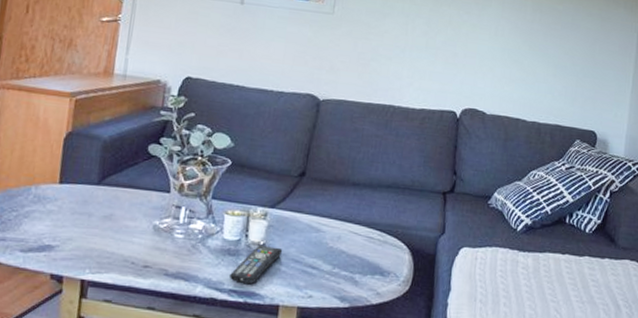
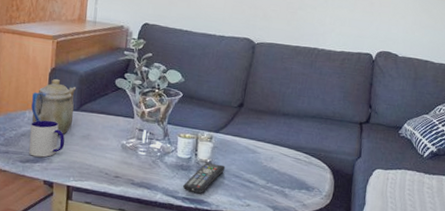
mug: none [32,197,81,245] -> present [28,120,65,158]
teapot: none [38,145,99,216] -> present [31,78,77,135]

